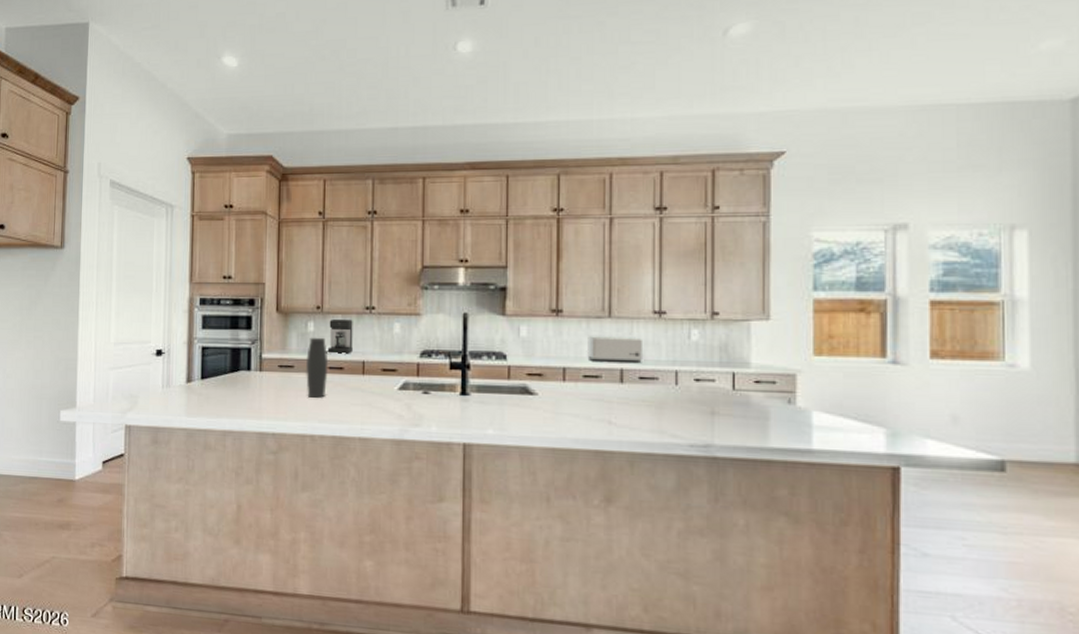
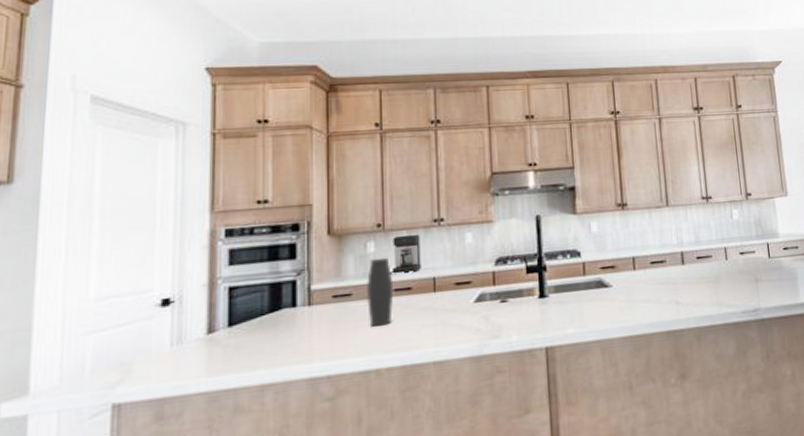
toaster: present [587,336,642,362] -> none [651,221,698,248]

